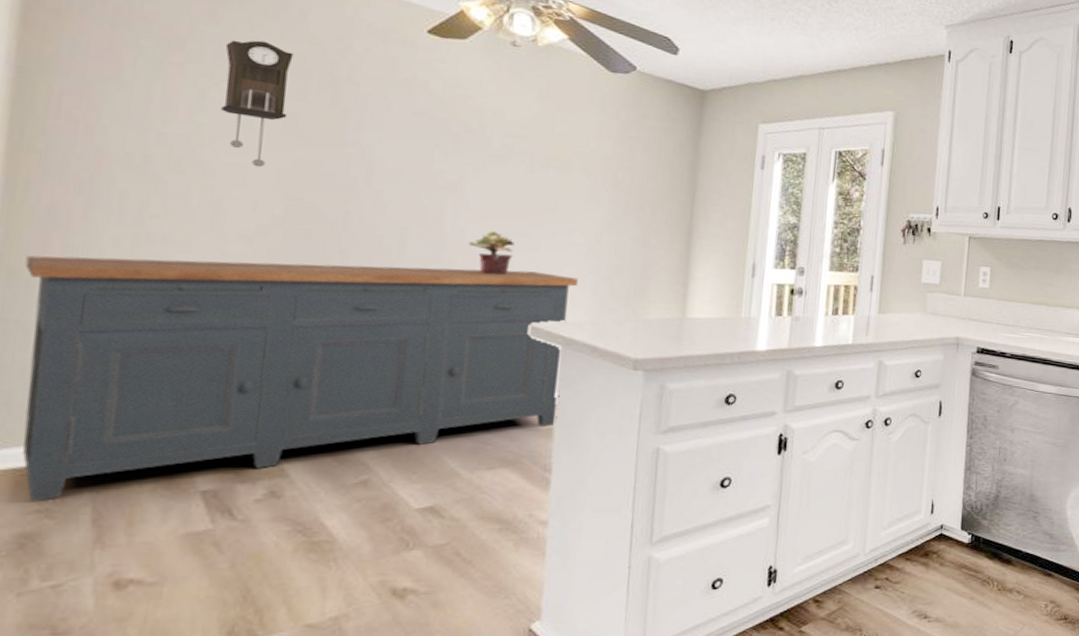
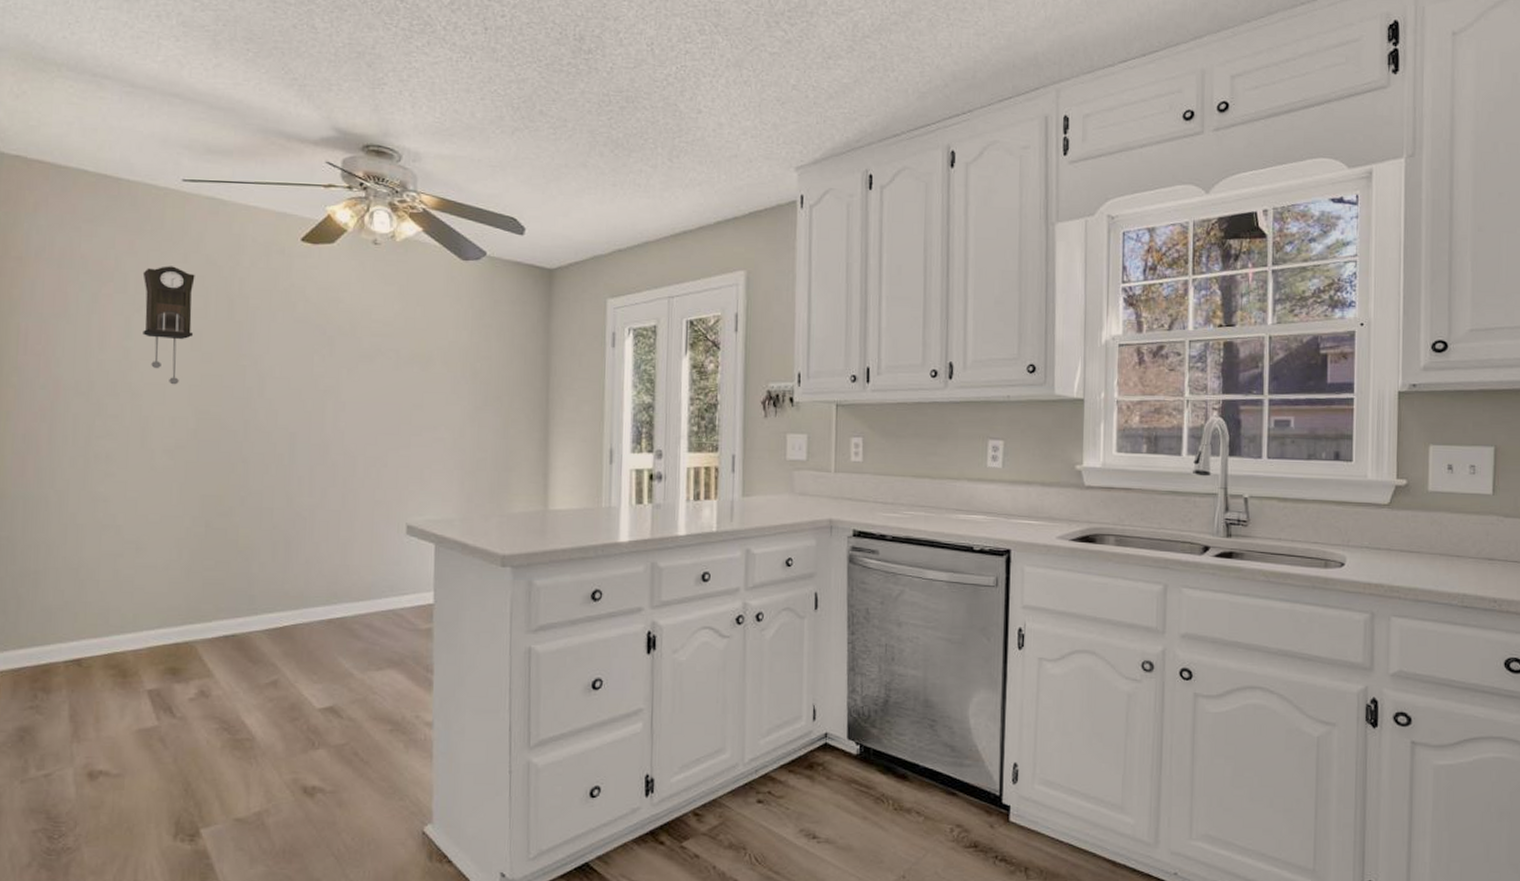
sideboard: present [22,255,579,501] -> none [10,469,447,698]
potted plant: present [469,231,515,275] -> none [348,432,387,475]

